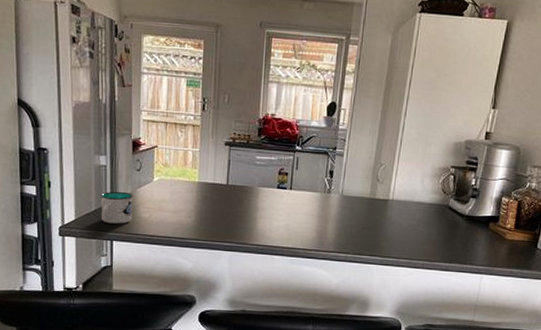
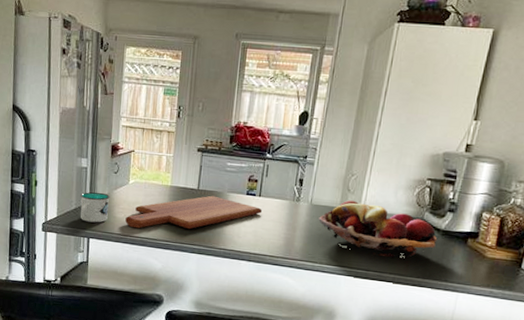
cutting board: none [151,190,294,228] -> present [125,195,263,230]
fruit basket: none [350,190,462,245] -> present [319,200,438,258]

